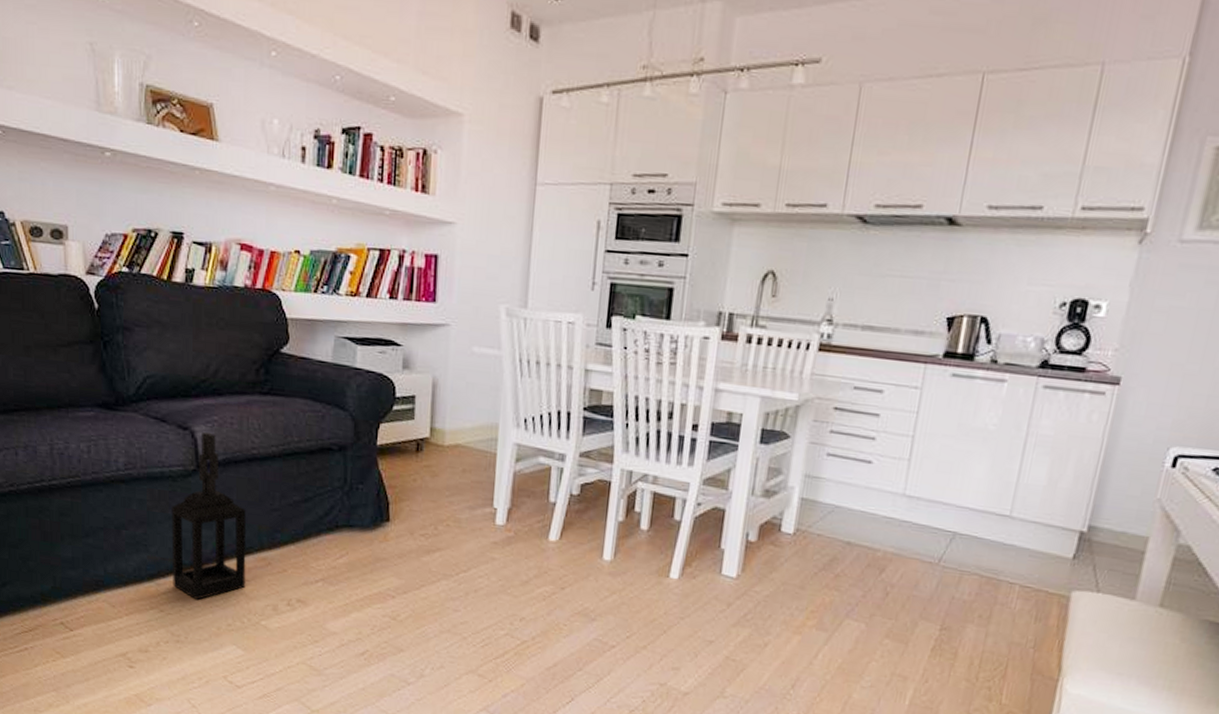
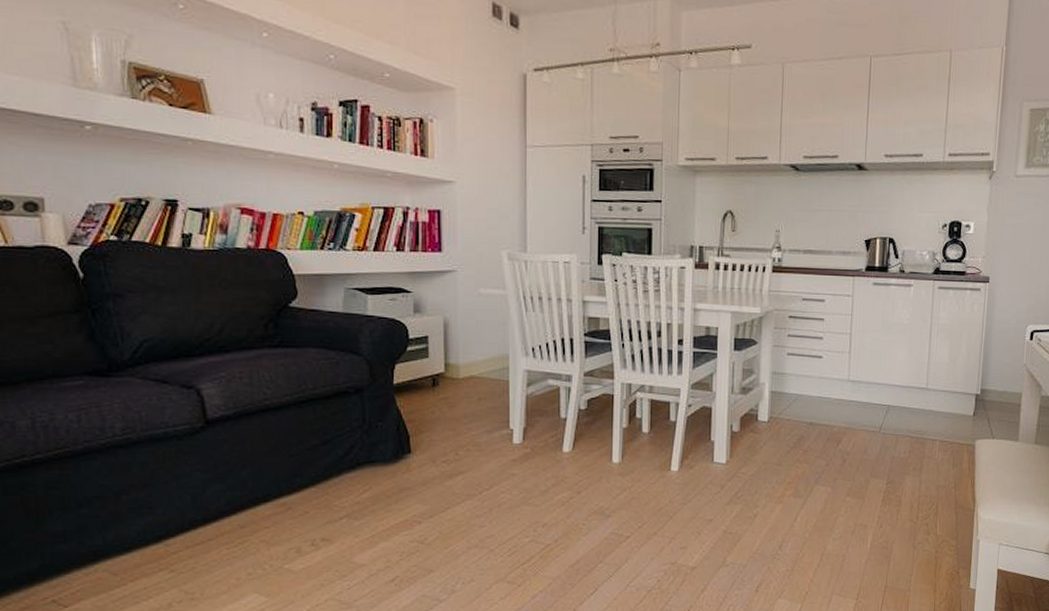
lantern: present [171,431,246,600] -> none [178,388,265,554]

